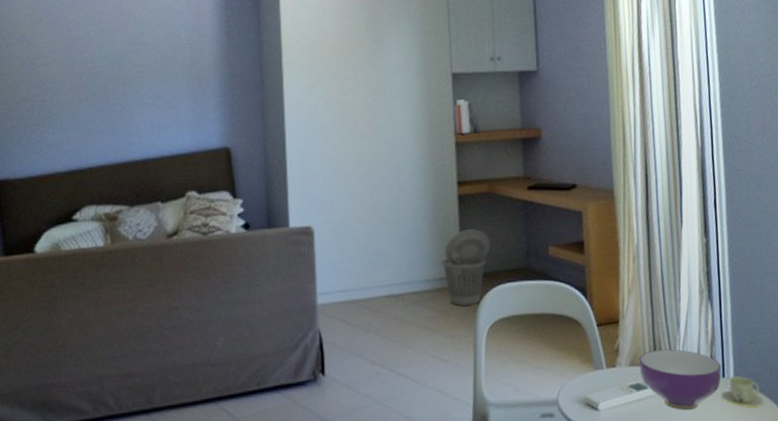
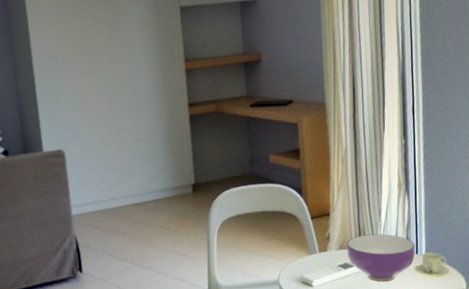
laundry basket: present [440,229,491,307] -> none [176,144,219,210]
books: present [454,99,481,134] -> none [183,30,208,62]

